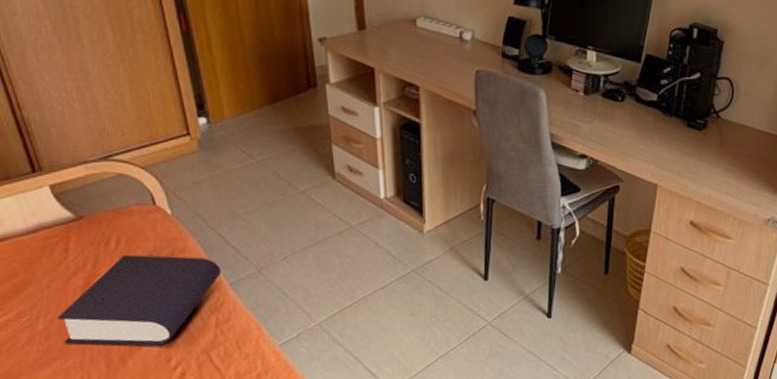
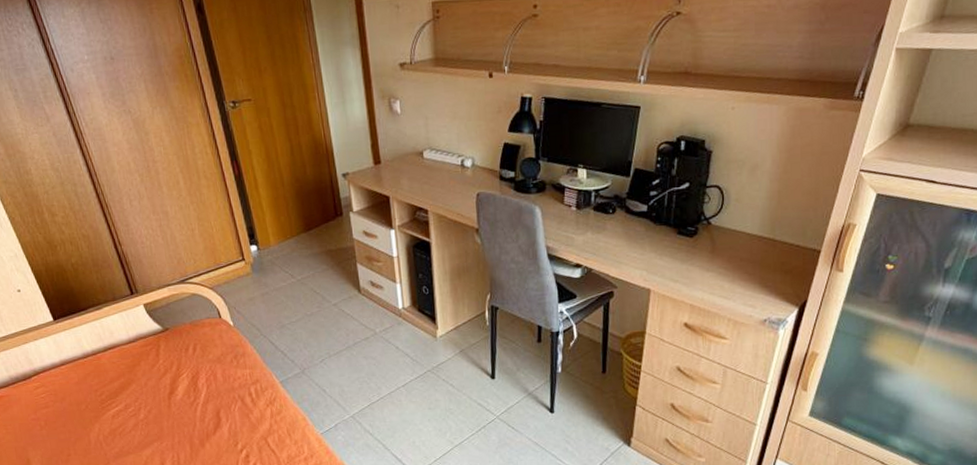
book: present [57,254,221,347] -> none [153,358,273,433]

